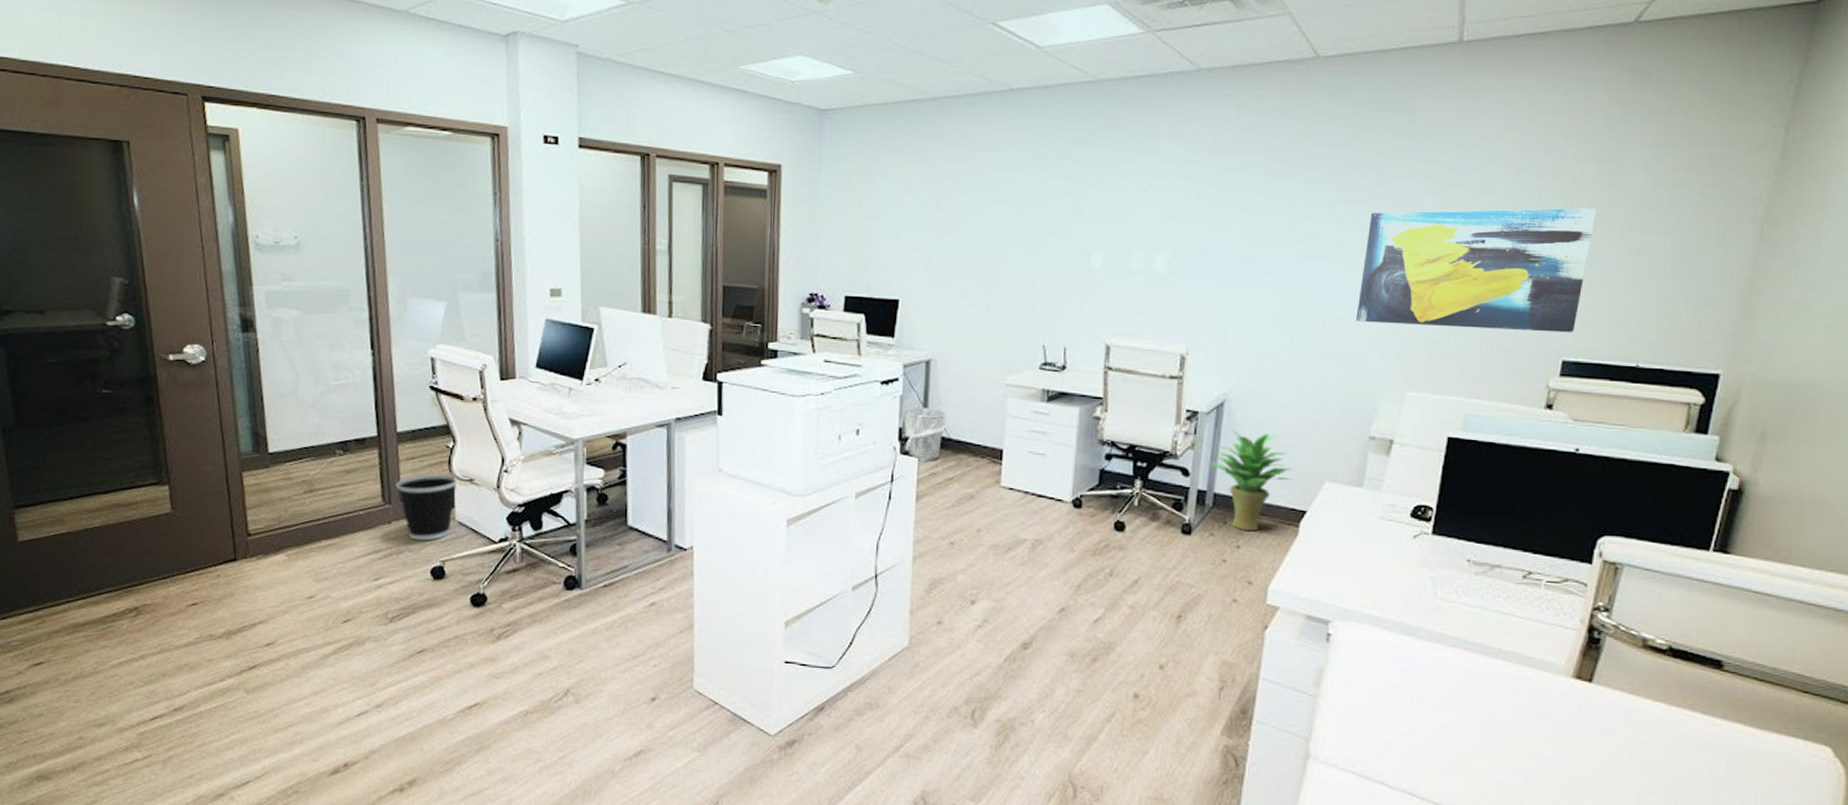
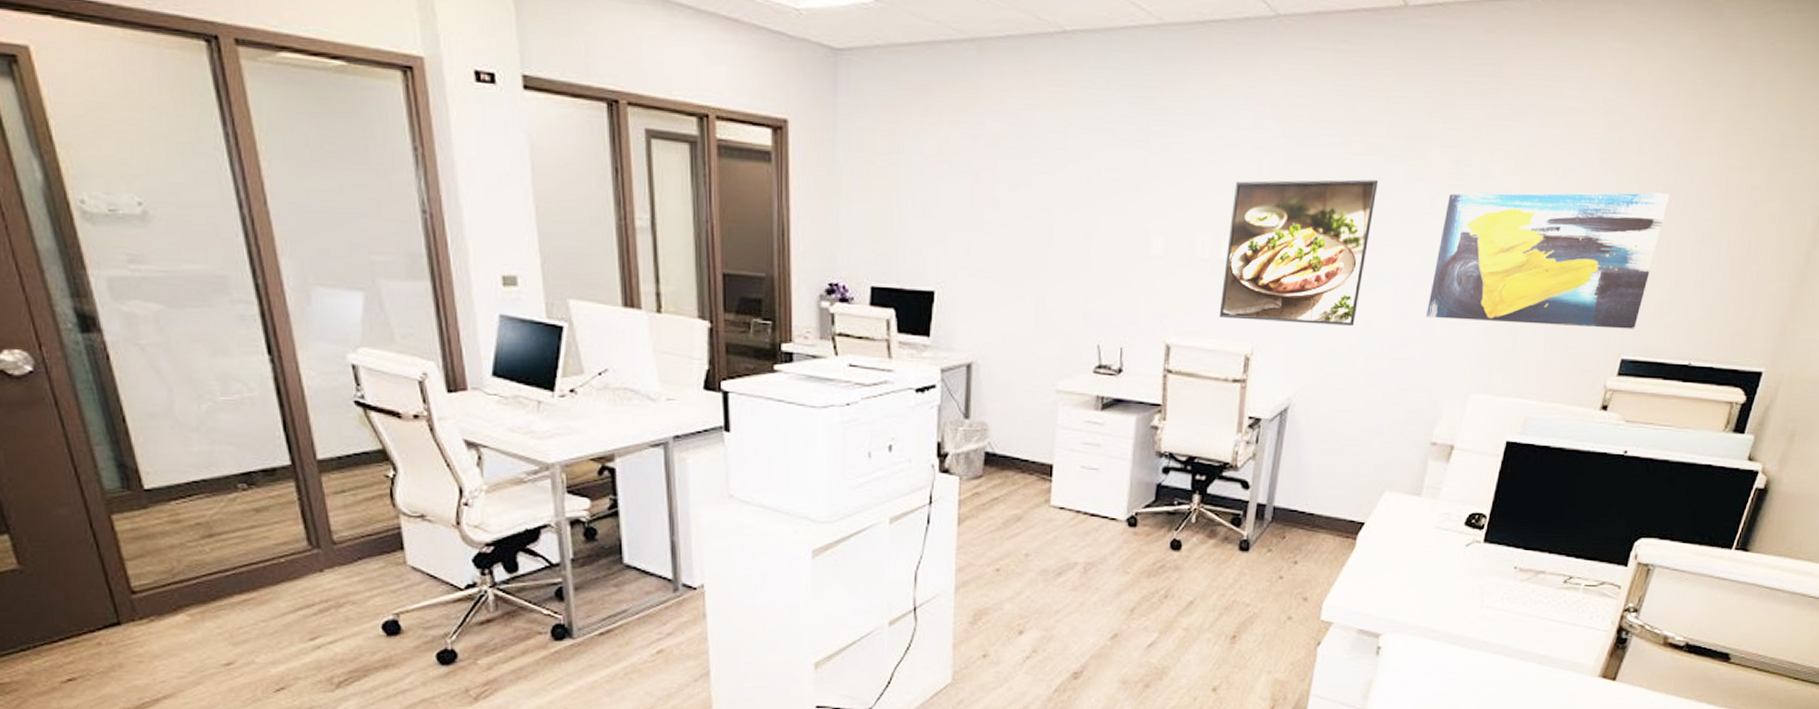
wastebasket: present [395,474,458,541] -> none [323,510,405,591]
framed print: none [1154,202,1301,329] -> present [1219,179,1379,326]
potted plant: present [1210,430,1293,532] -> none [1271,438,1353,546]

